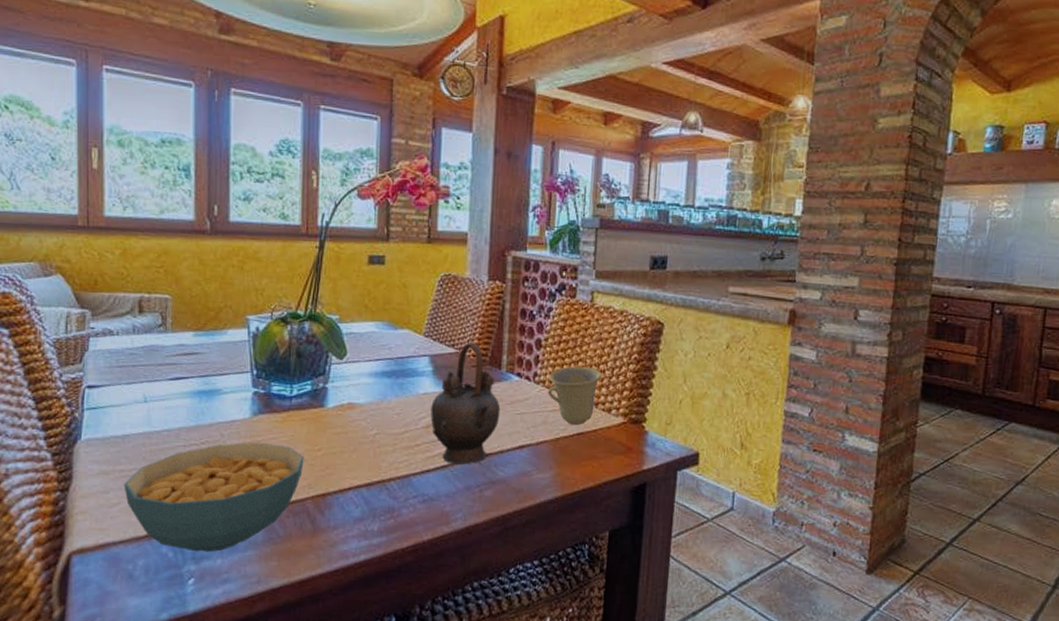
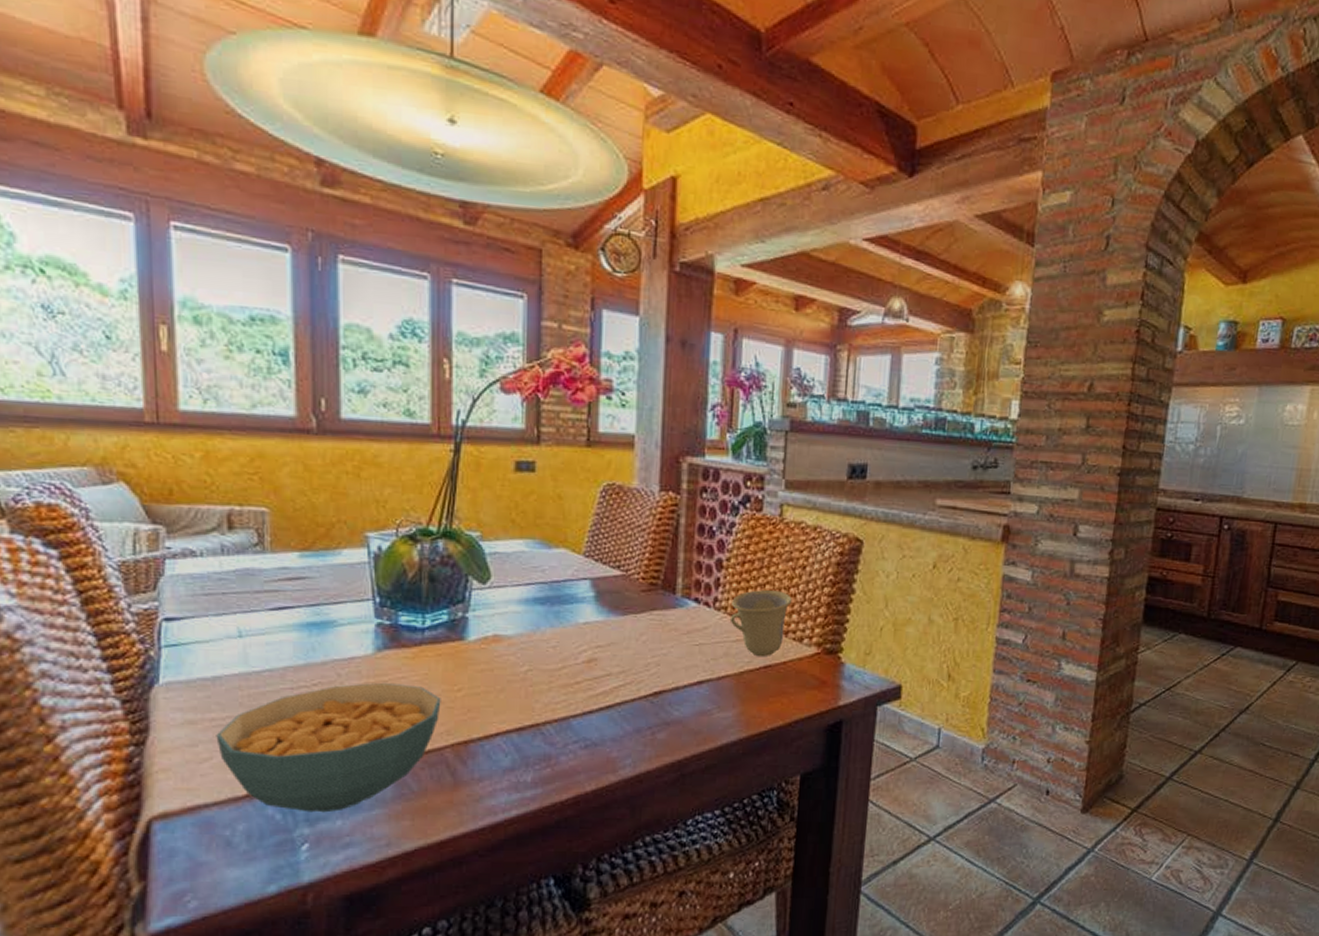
teapot: present [430,342,501,465] -> none [593,562,676,704]

